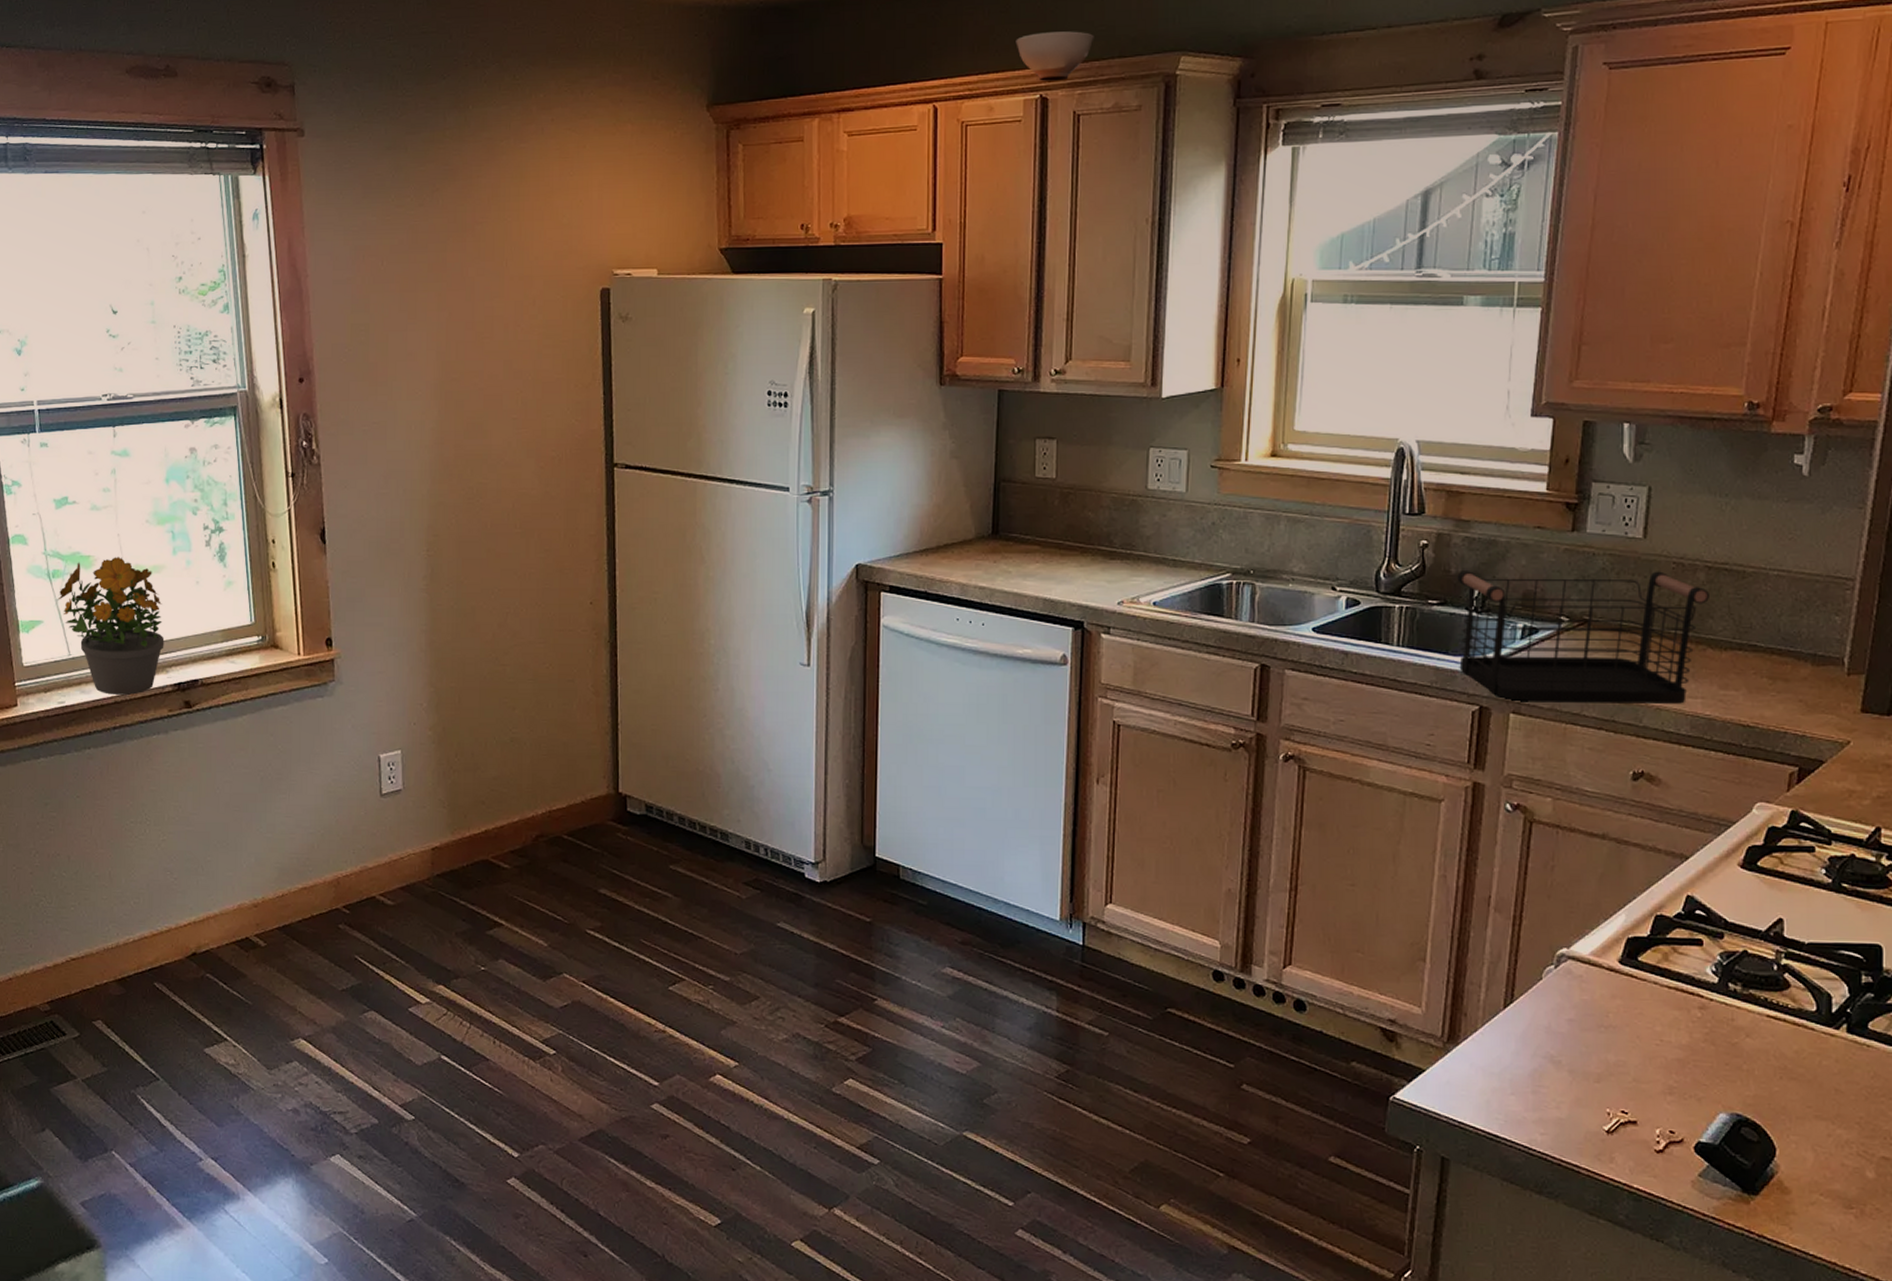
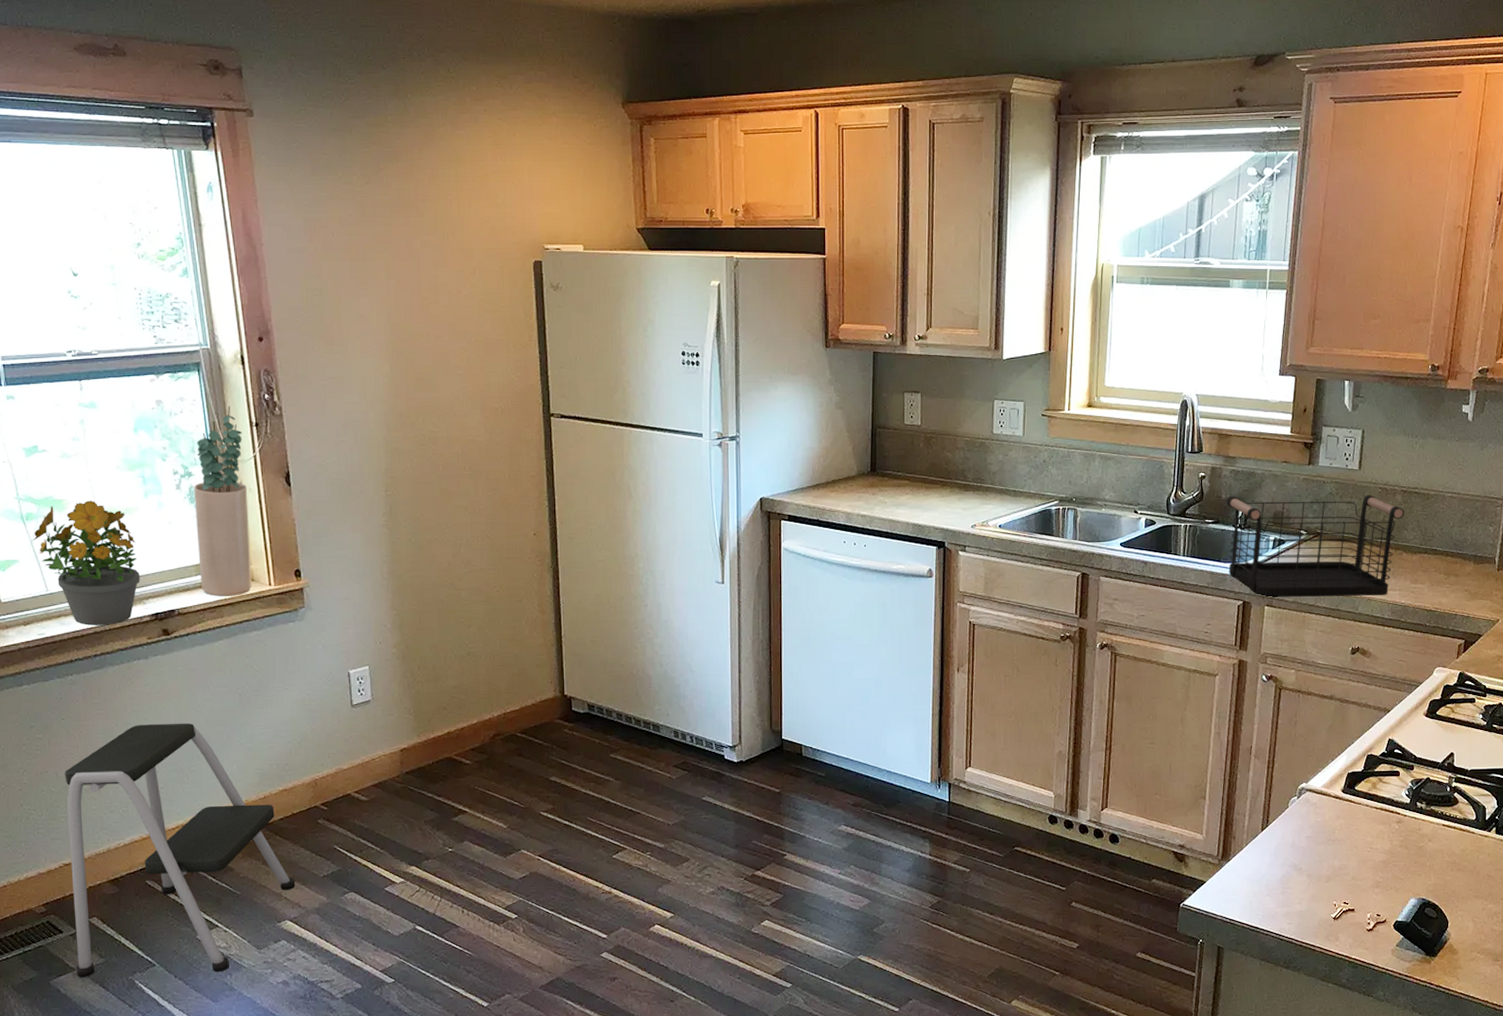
step stool: none [77,806,312,1093] -> present [64,722,296,977]
vase: none [224,454,281,667] -> present [194,406,252,598]
bowl: present [1016,31,1094,81] -> none [881,52,945,94]

